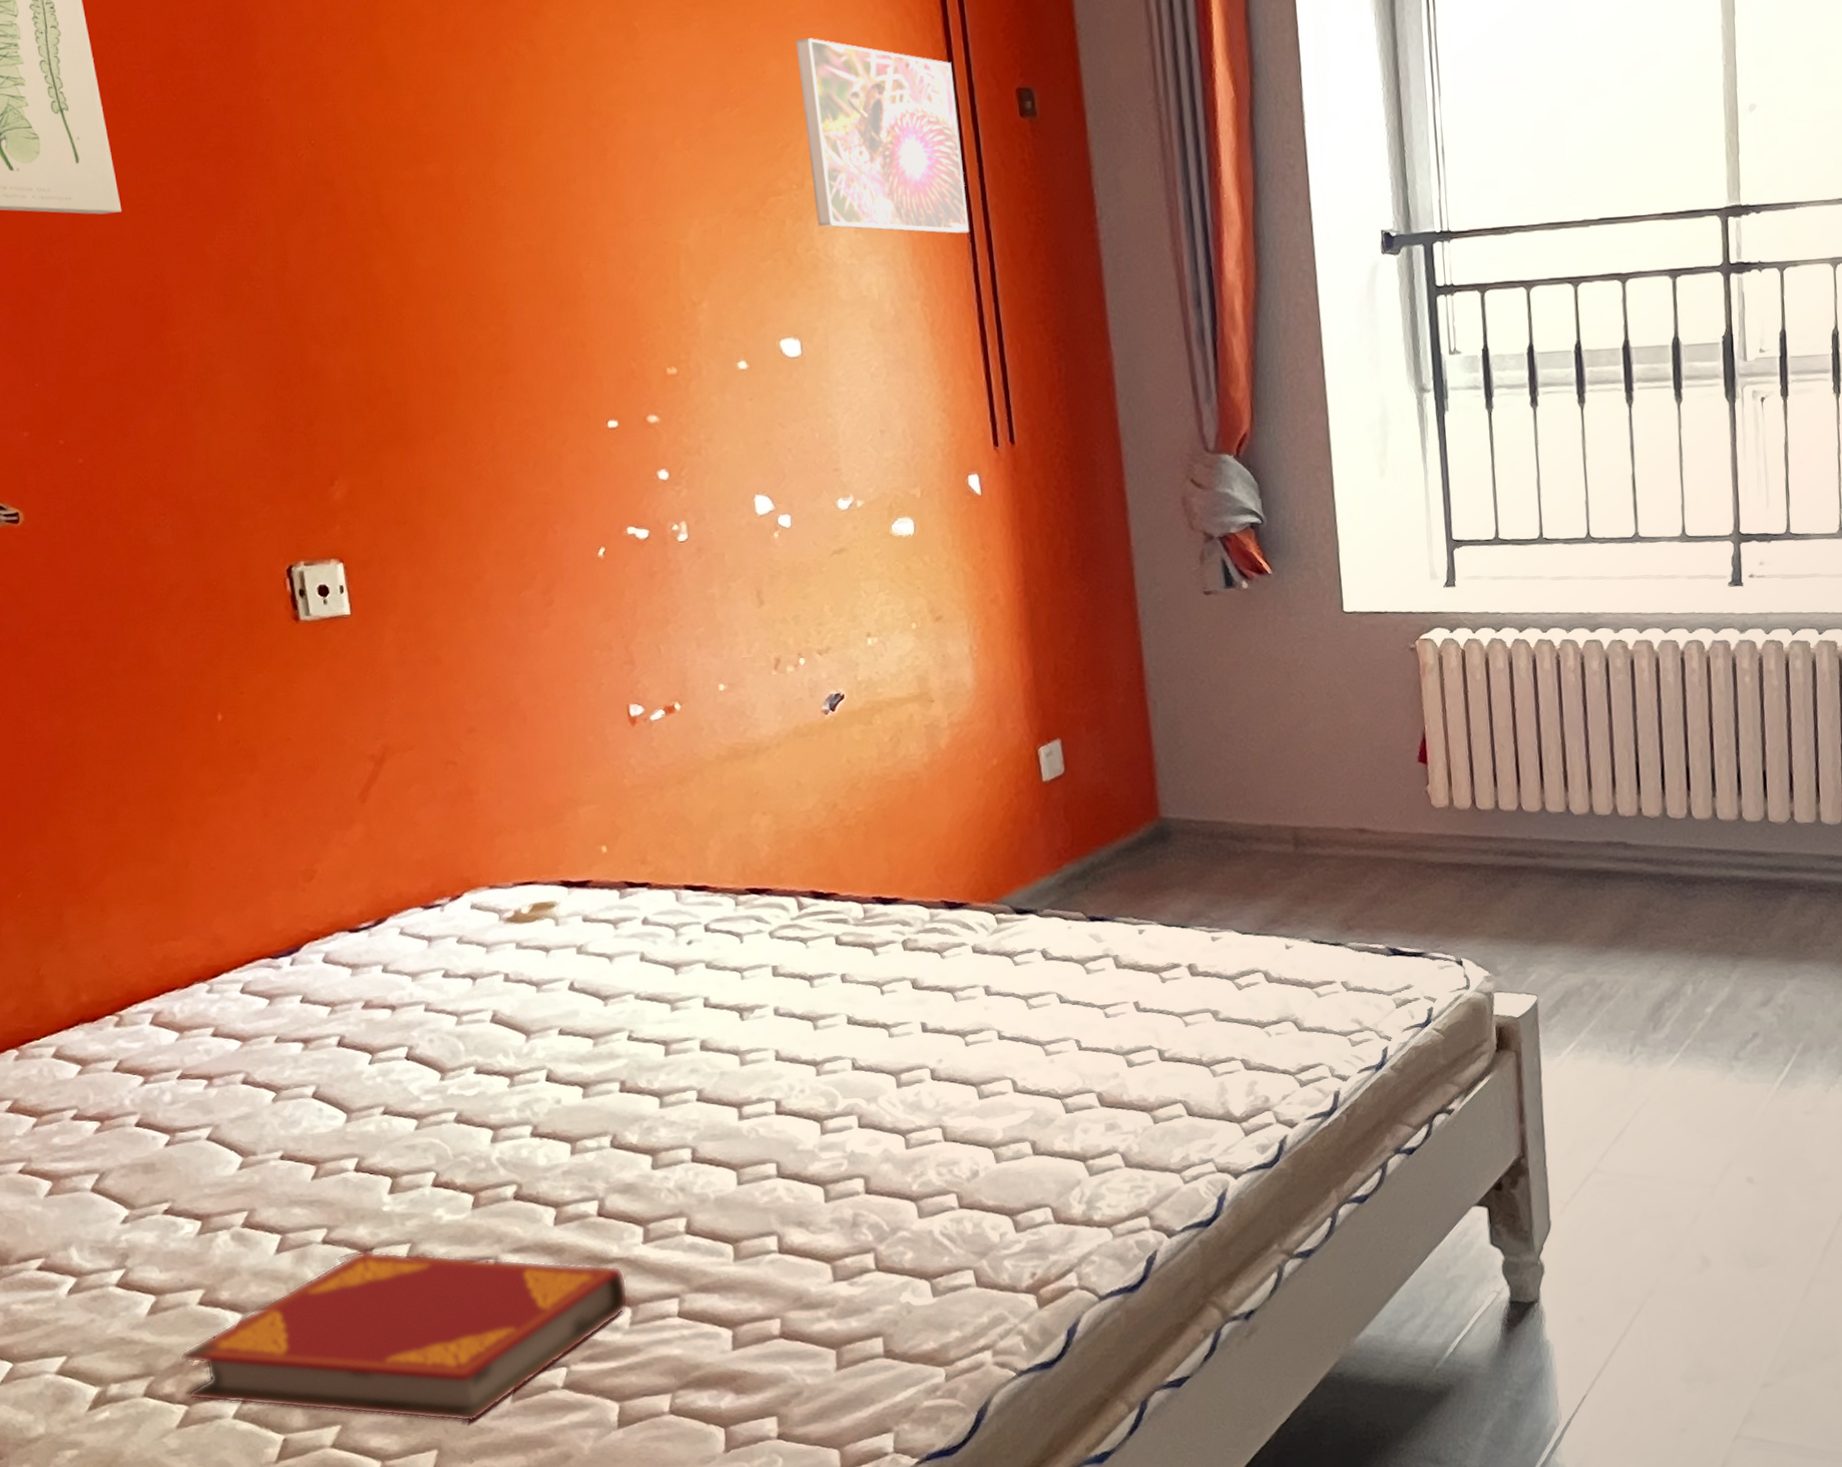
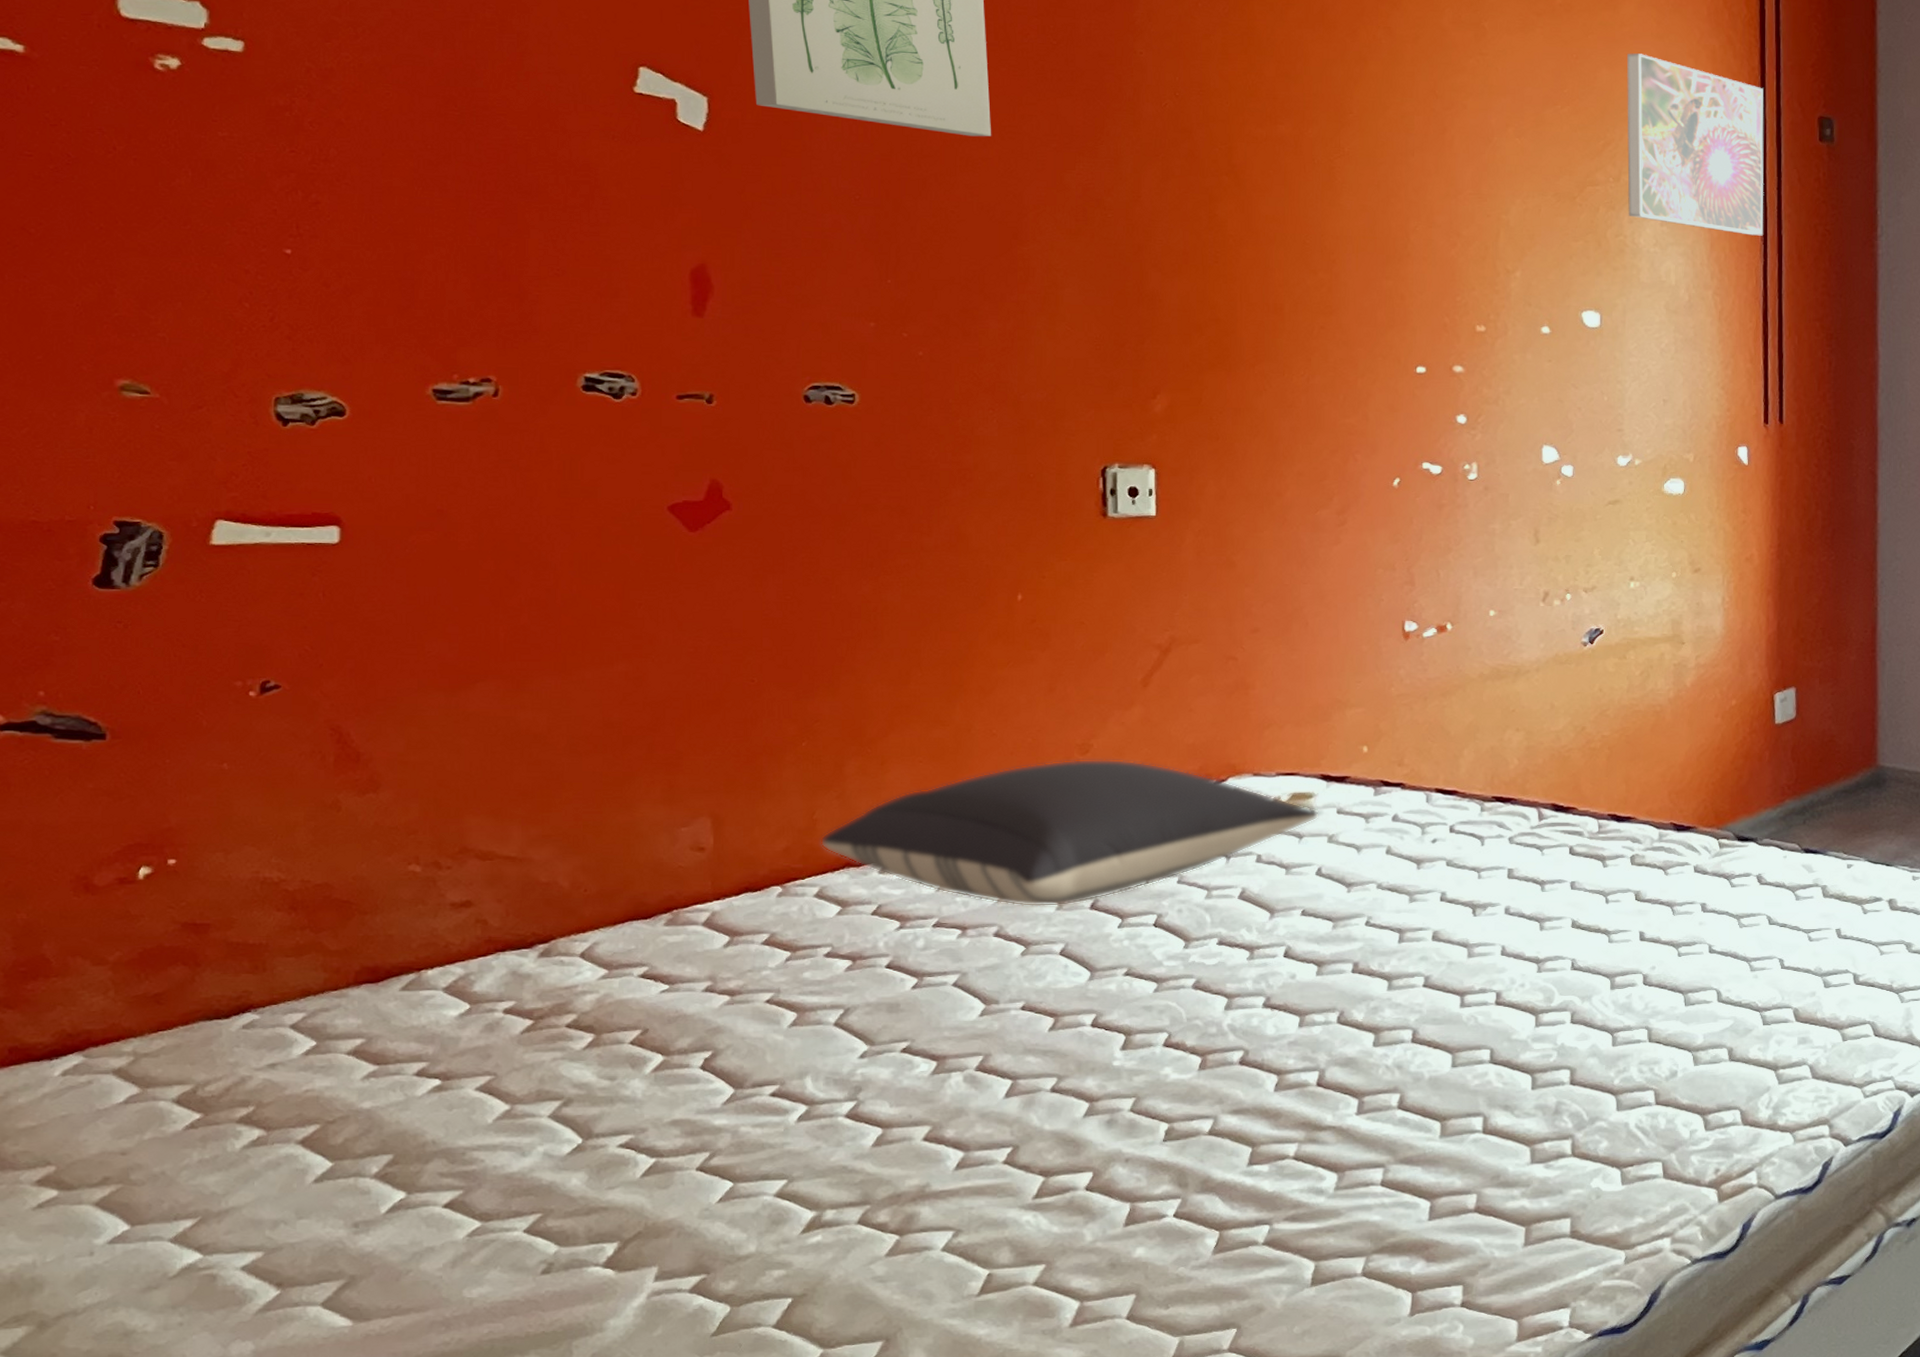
pillow: none [49,883,564,1051] -> present [820,759,1319,907]
hardback book: present [180,1251,629,1423] -> none [898,1101,1337,1271]

